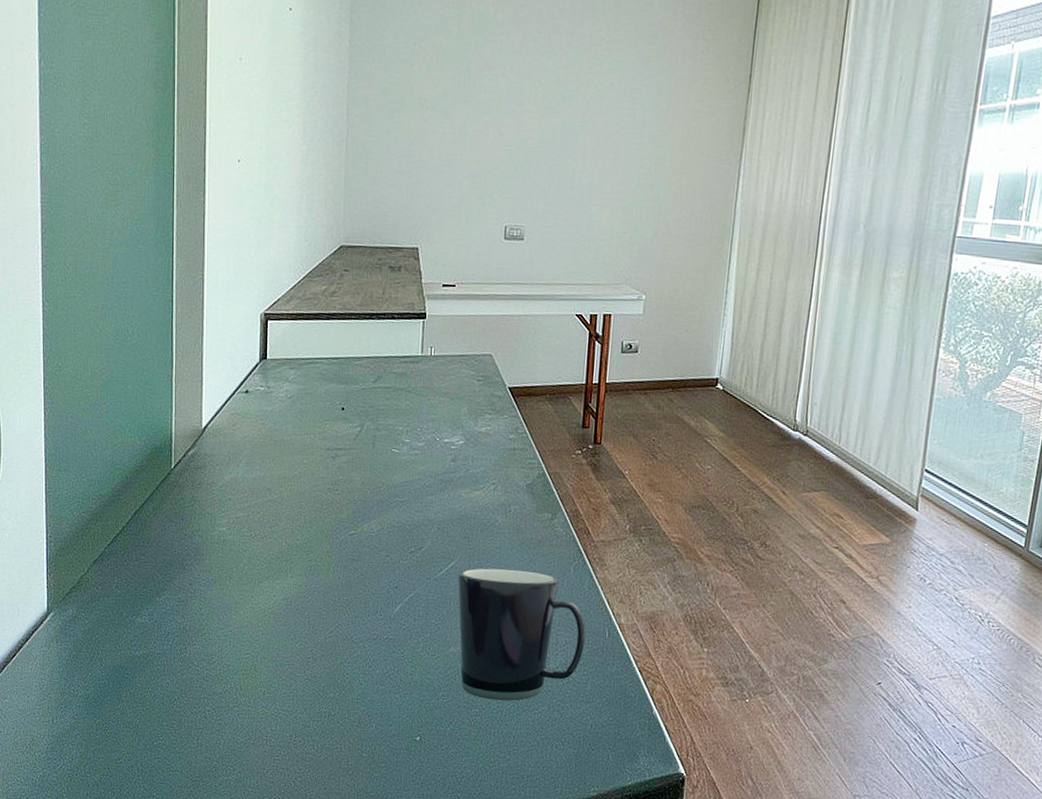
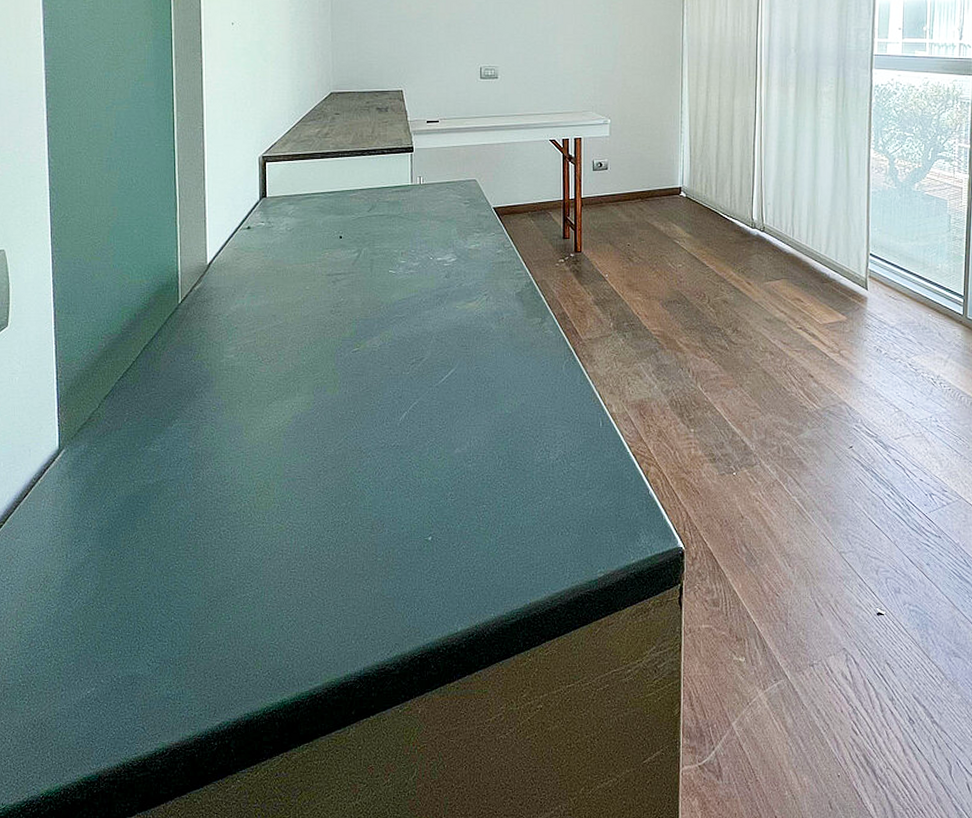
mug: present [457,567,586,701] -> none [458,371,581,495]

